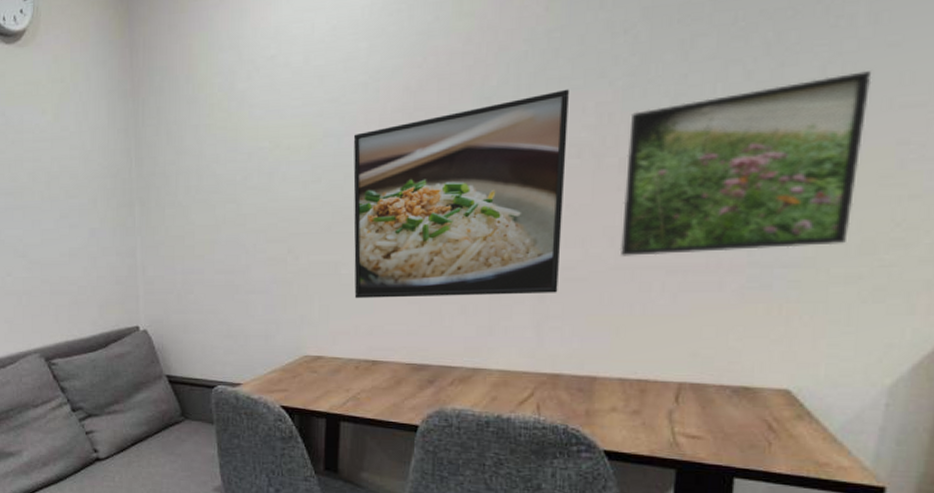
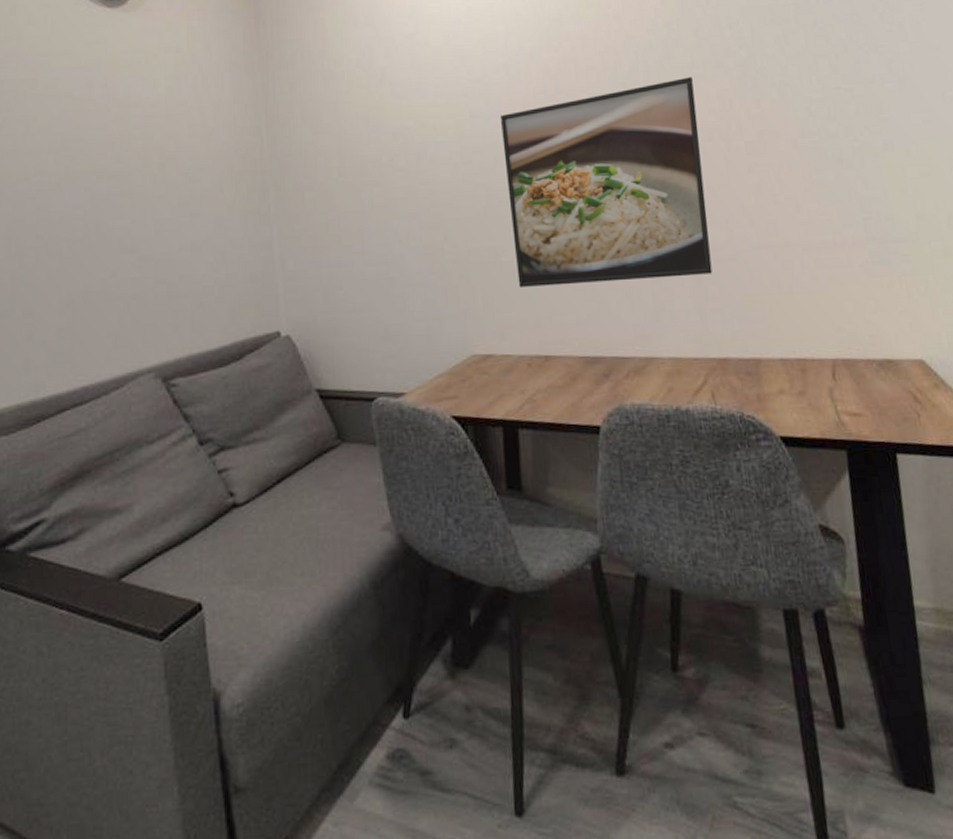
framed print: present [619,71,872,256] -> none [748,69,938,235]

